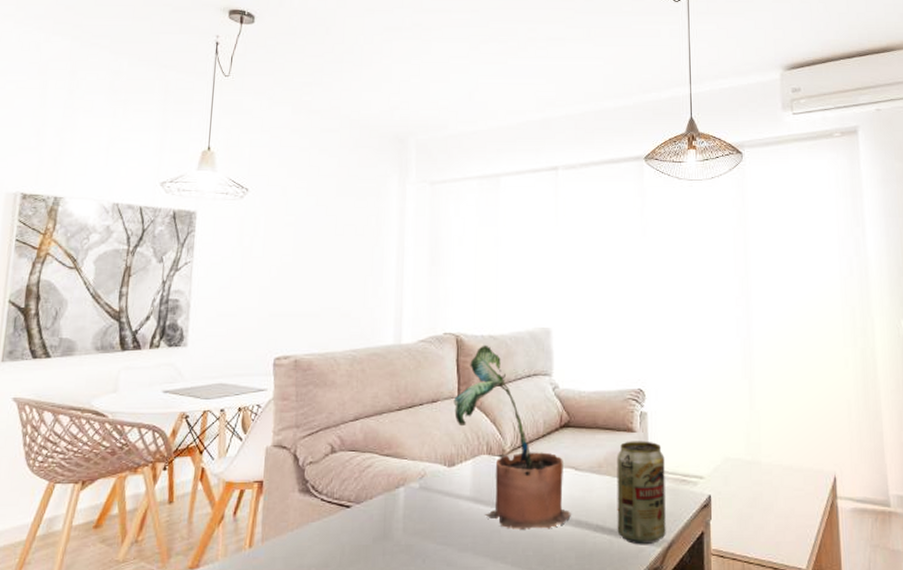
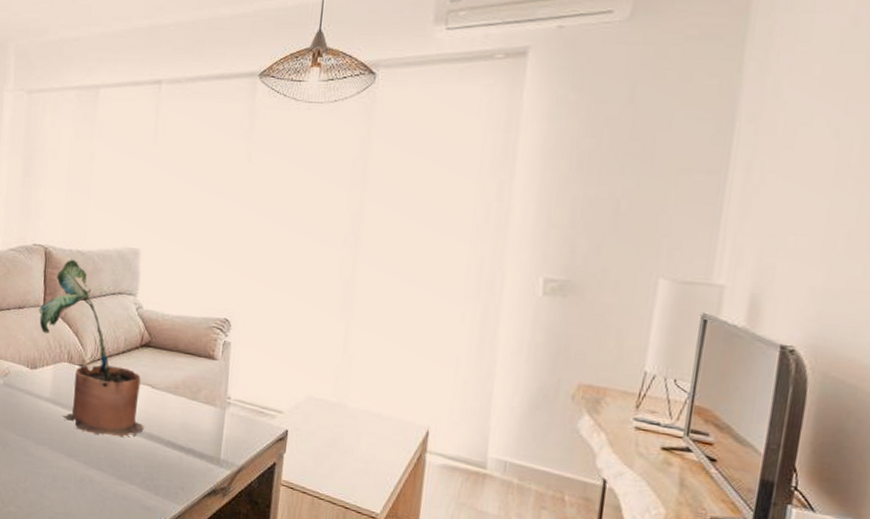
beverage can: present [617,441,666,545] -> none [188,367,244,467]

